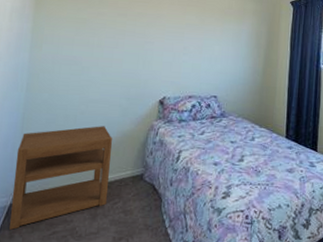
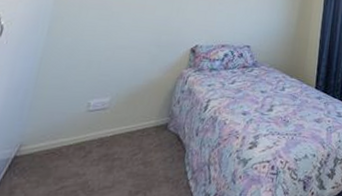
nightstand: present [9,126,112,230] -> none [10,73,138,185]

